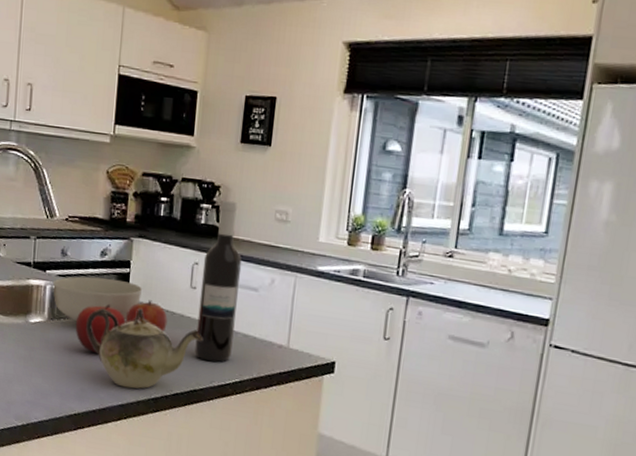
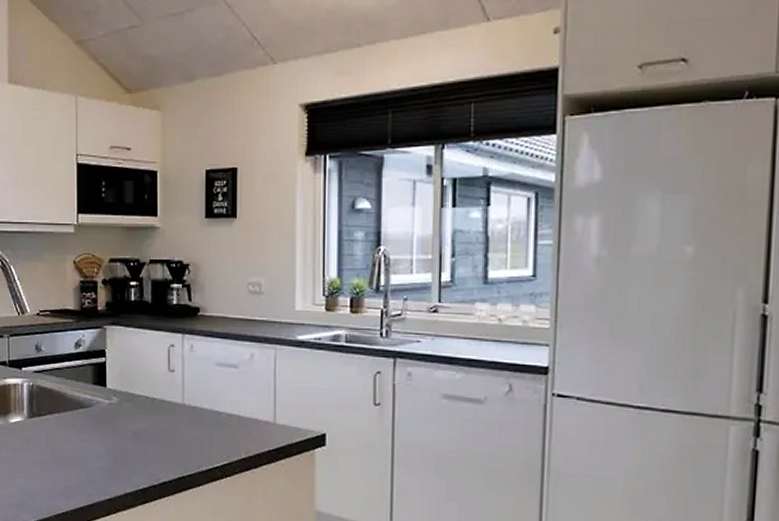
bowl: present [53,276,143,322] -> none [30,369,120,418]
fruit: present [75,303,126,353] -> none [55,395,106,448]
teapot: present [86,308,204,389] -> none [67,397,187,482]
fruit: present [125,300,168,332] -> none [105,388,148,419]
wine bottle: present [194,200,242,362] -> none [179,277,219,446]

